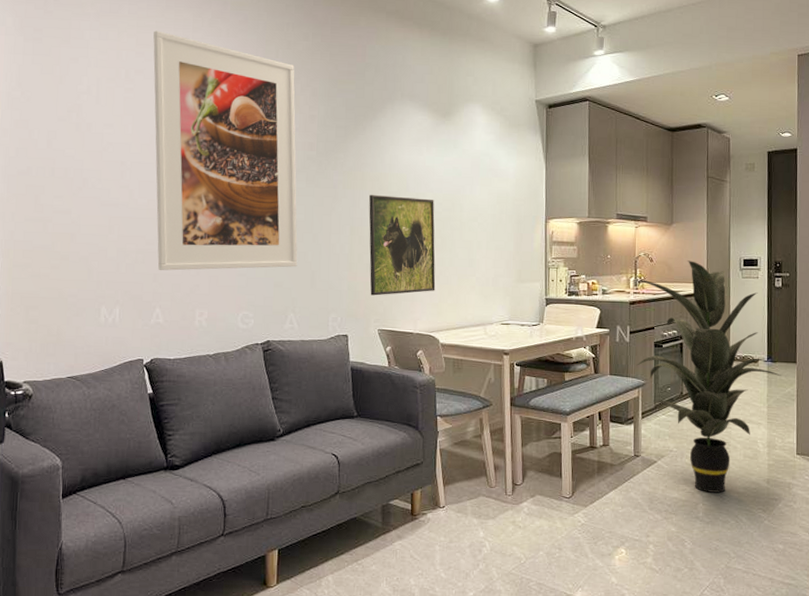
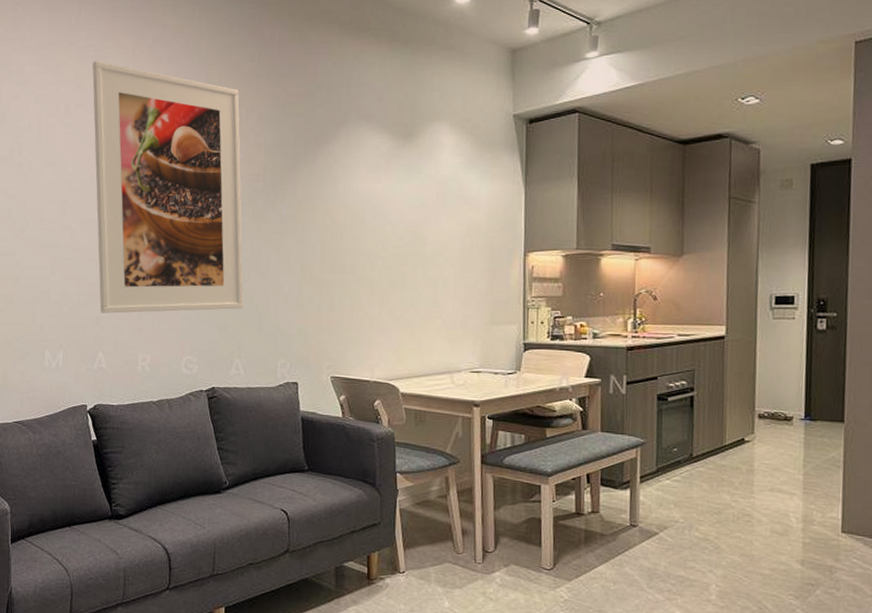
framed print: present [369,195,436,296] -> none [320,229,395,340]
indoor plant: present [636,260,781,493] -> none [634,298,823,573]

